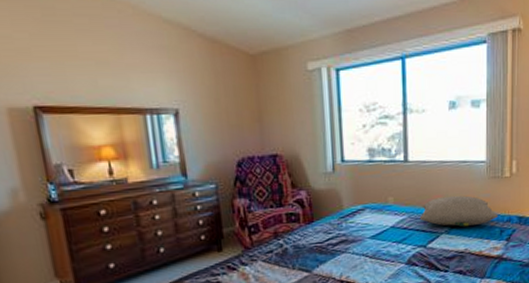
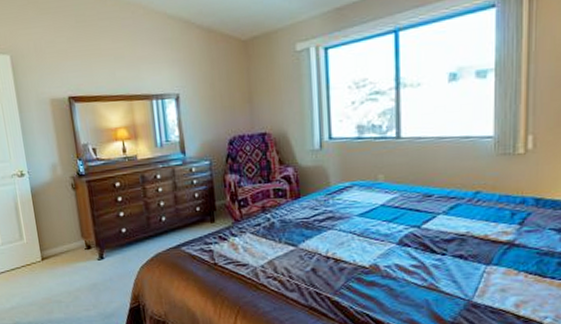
pillow: present [419,195,498,228] -> none [413,173,508,208]

